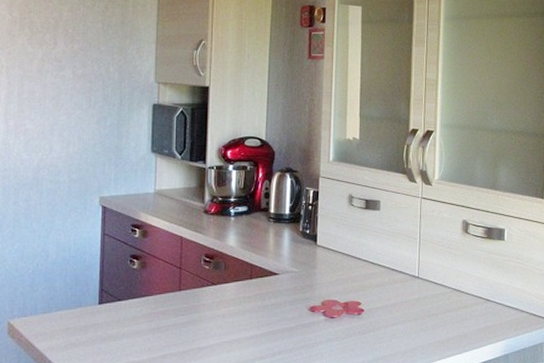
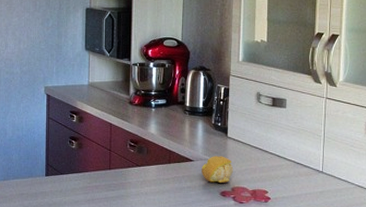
fruit: none [288,267,324,298] -> present [202,156,234,183]

